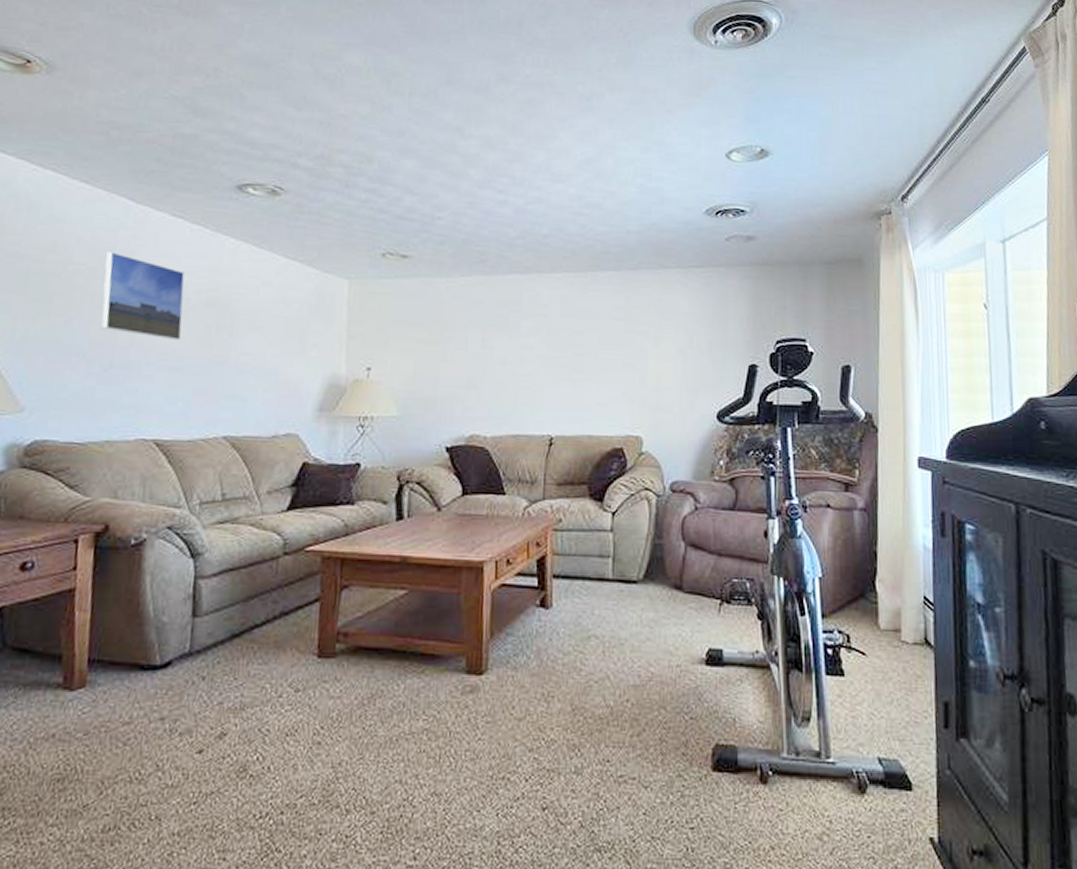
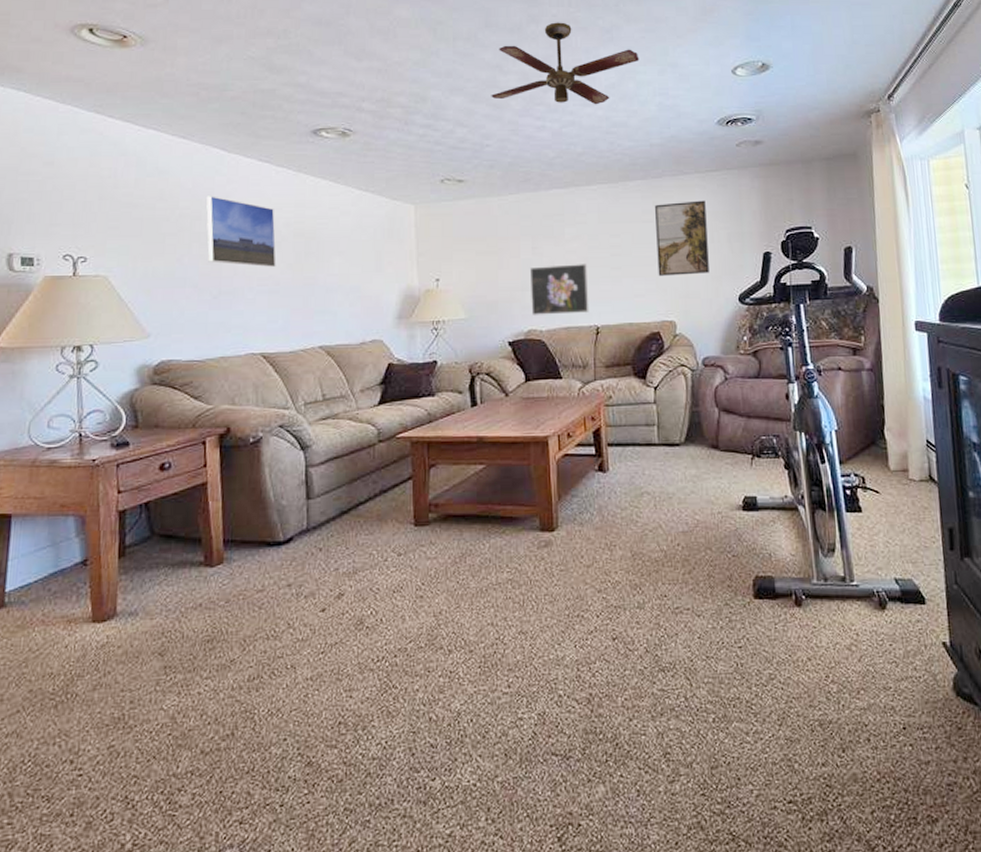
ceiling fan: none [448,84,621,182] -> present [491,22,639,105]
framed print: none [475,362,544,420] -> present [529,264,589,315]
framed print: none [626,299,686,385] -> present [655,200,709,276]

